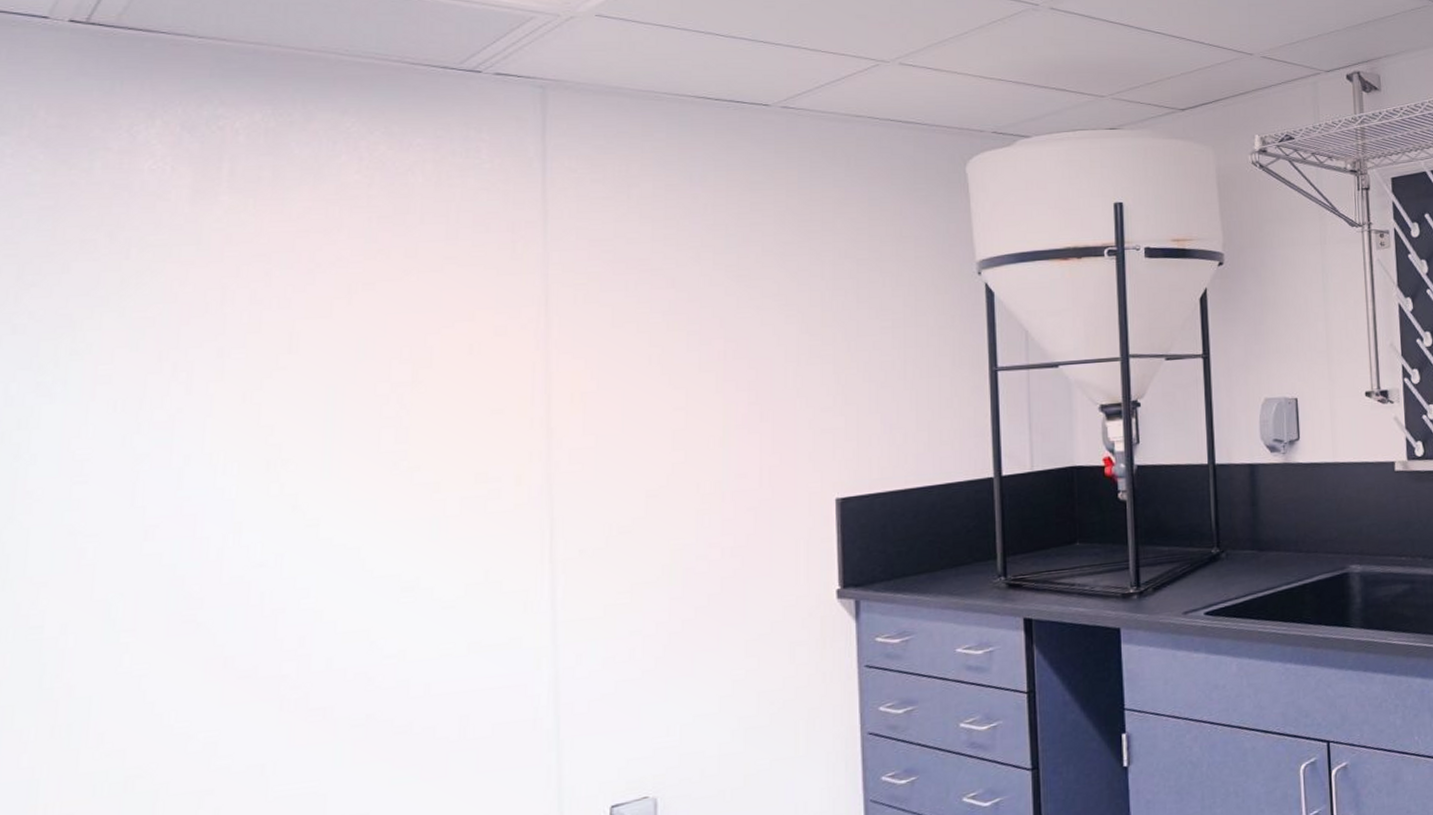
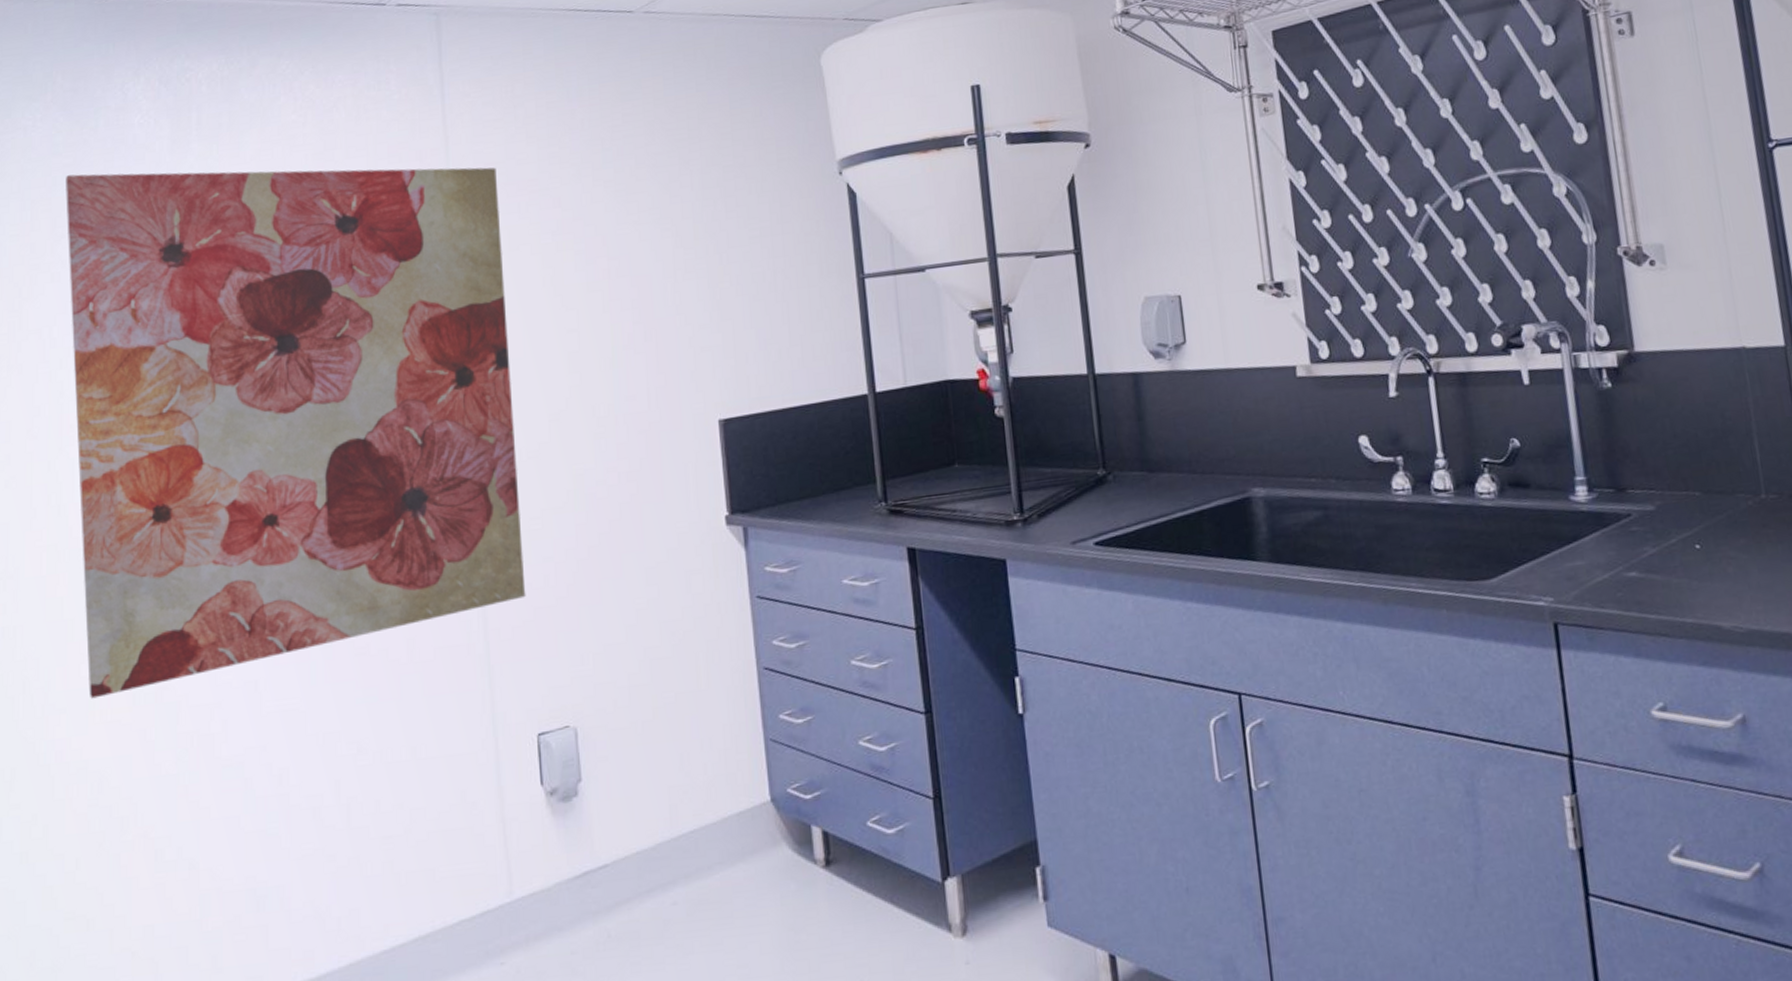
wall art: none [30,218,607,792] -> present [66,167,526,699]

